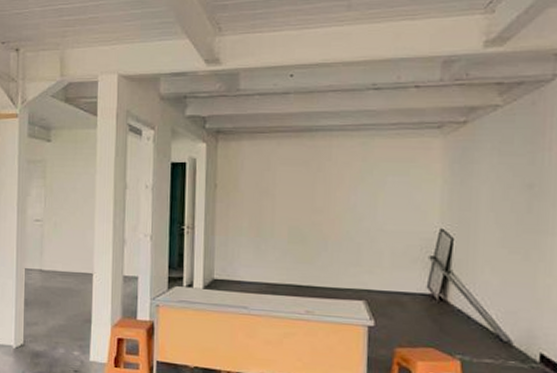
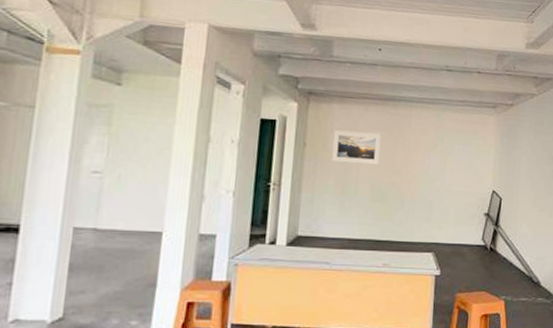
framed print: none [244,168,298,204] -> present [331,129,382,165]

